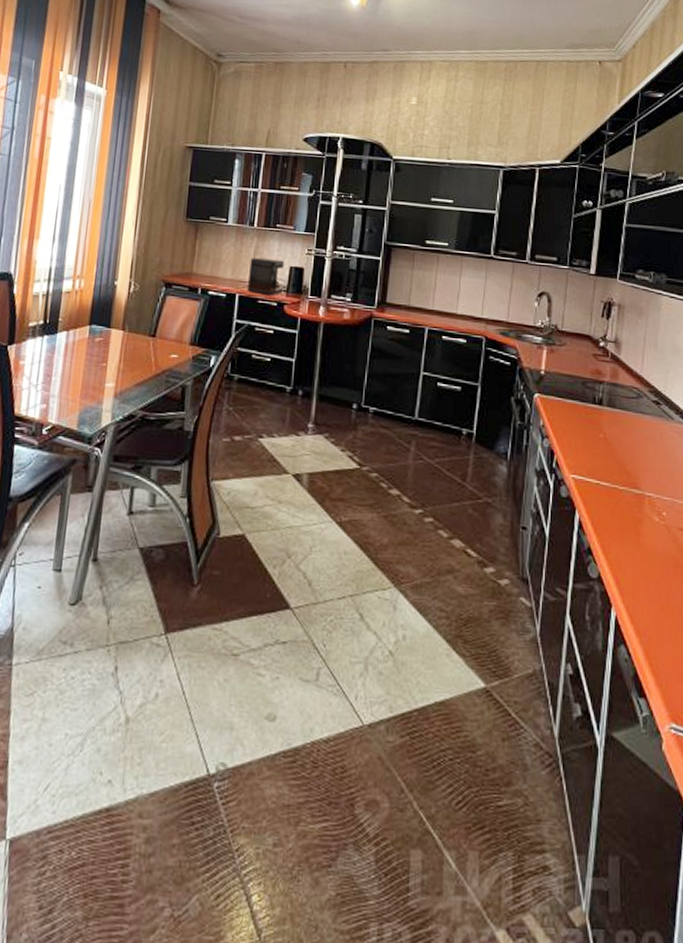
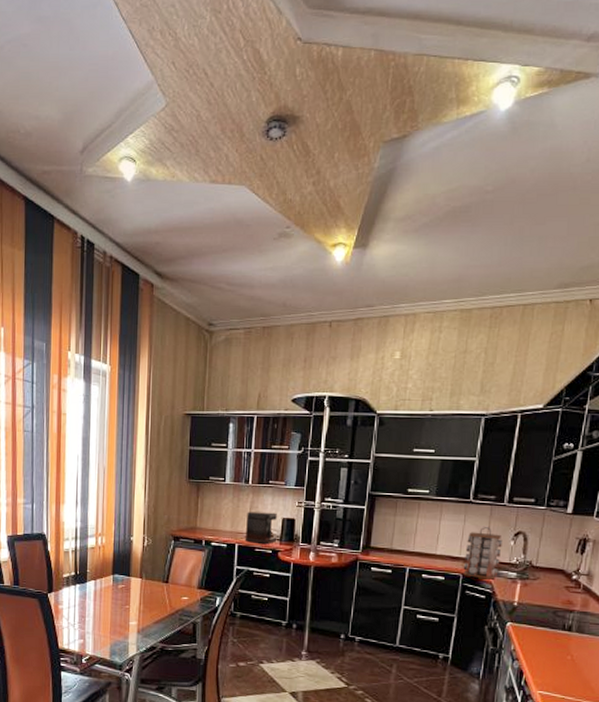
spice rack: none [486,285,526,344] -> present [463,527,502,580]

